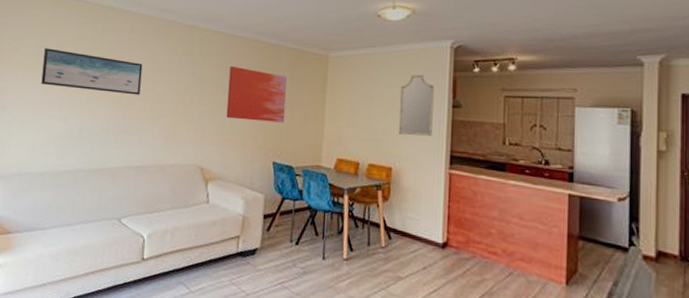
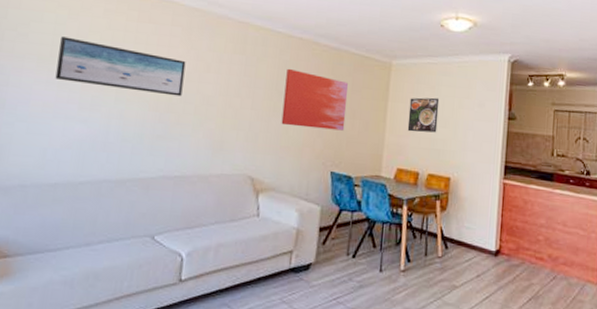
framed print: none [346,87,378,123] -> present [407,97,440,133]
home mirror: present [398,74,434,136] -> none [457,86,492,147]

